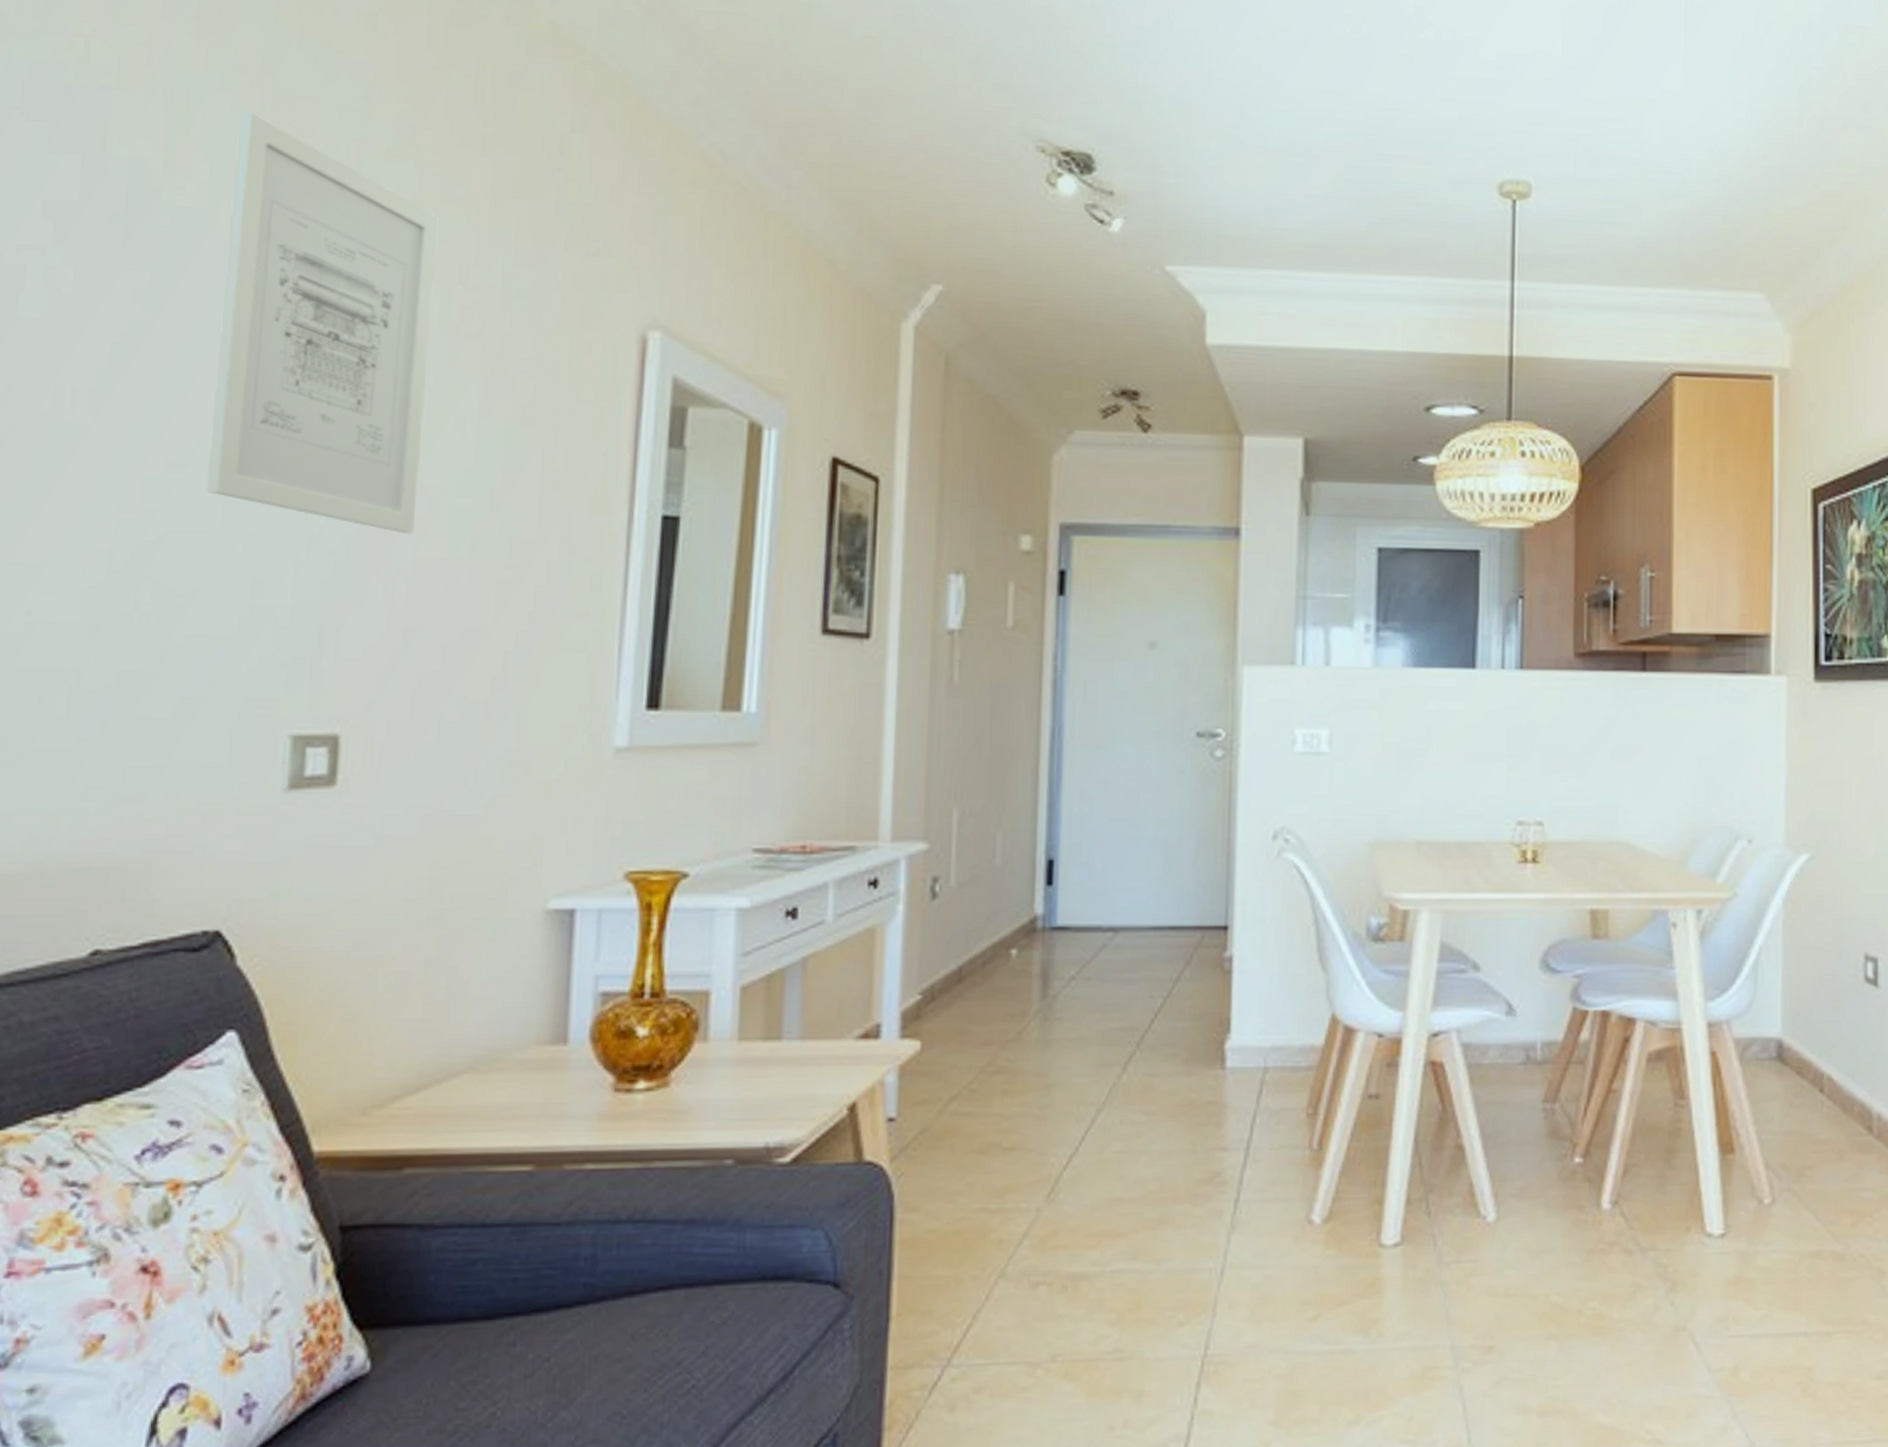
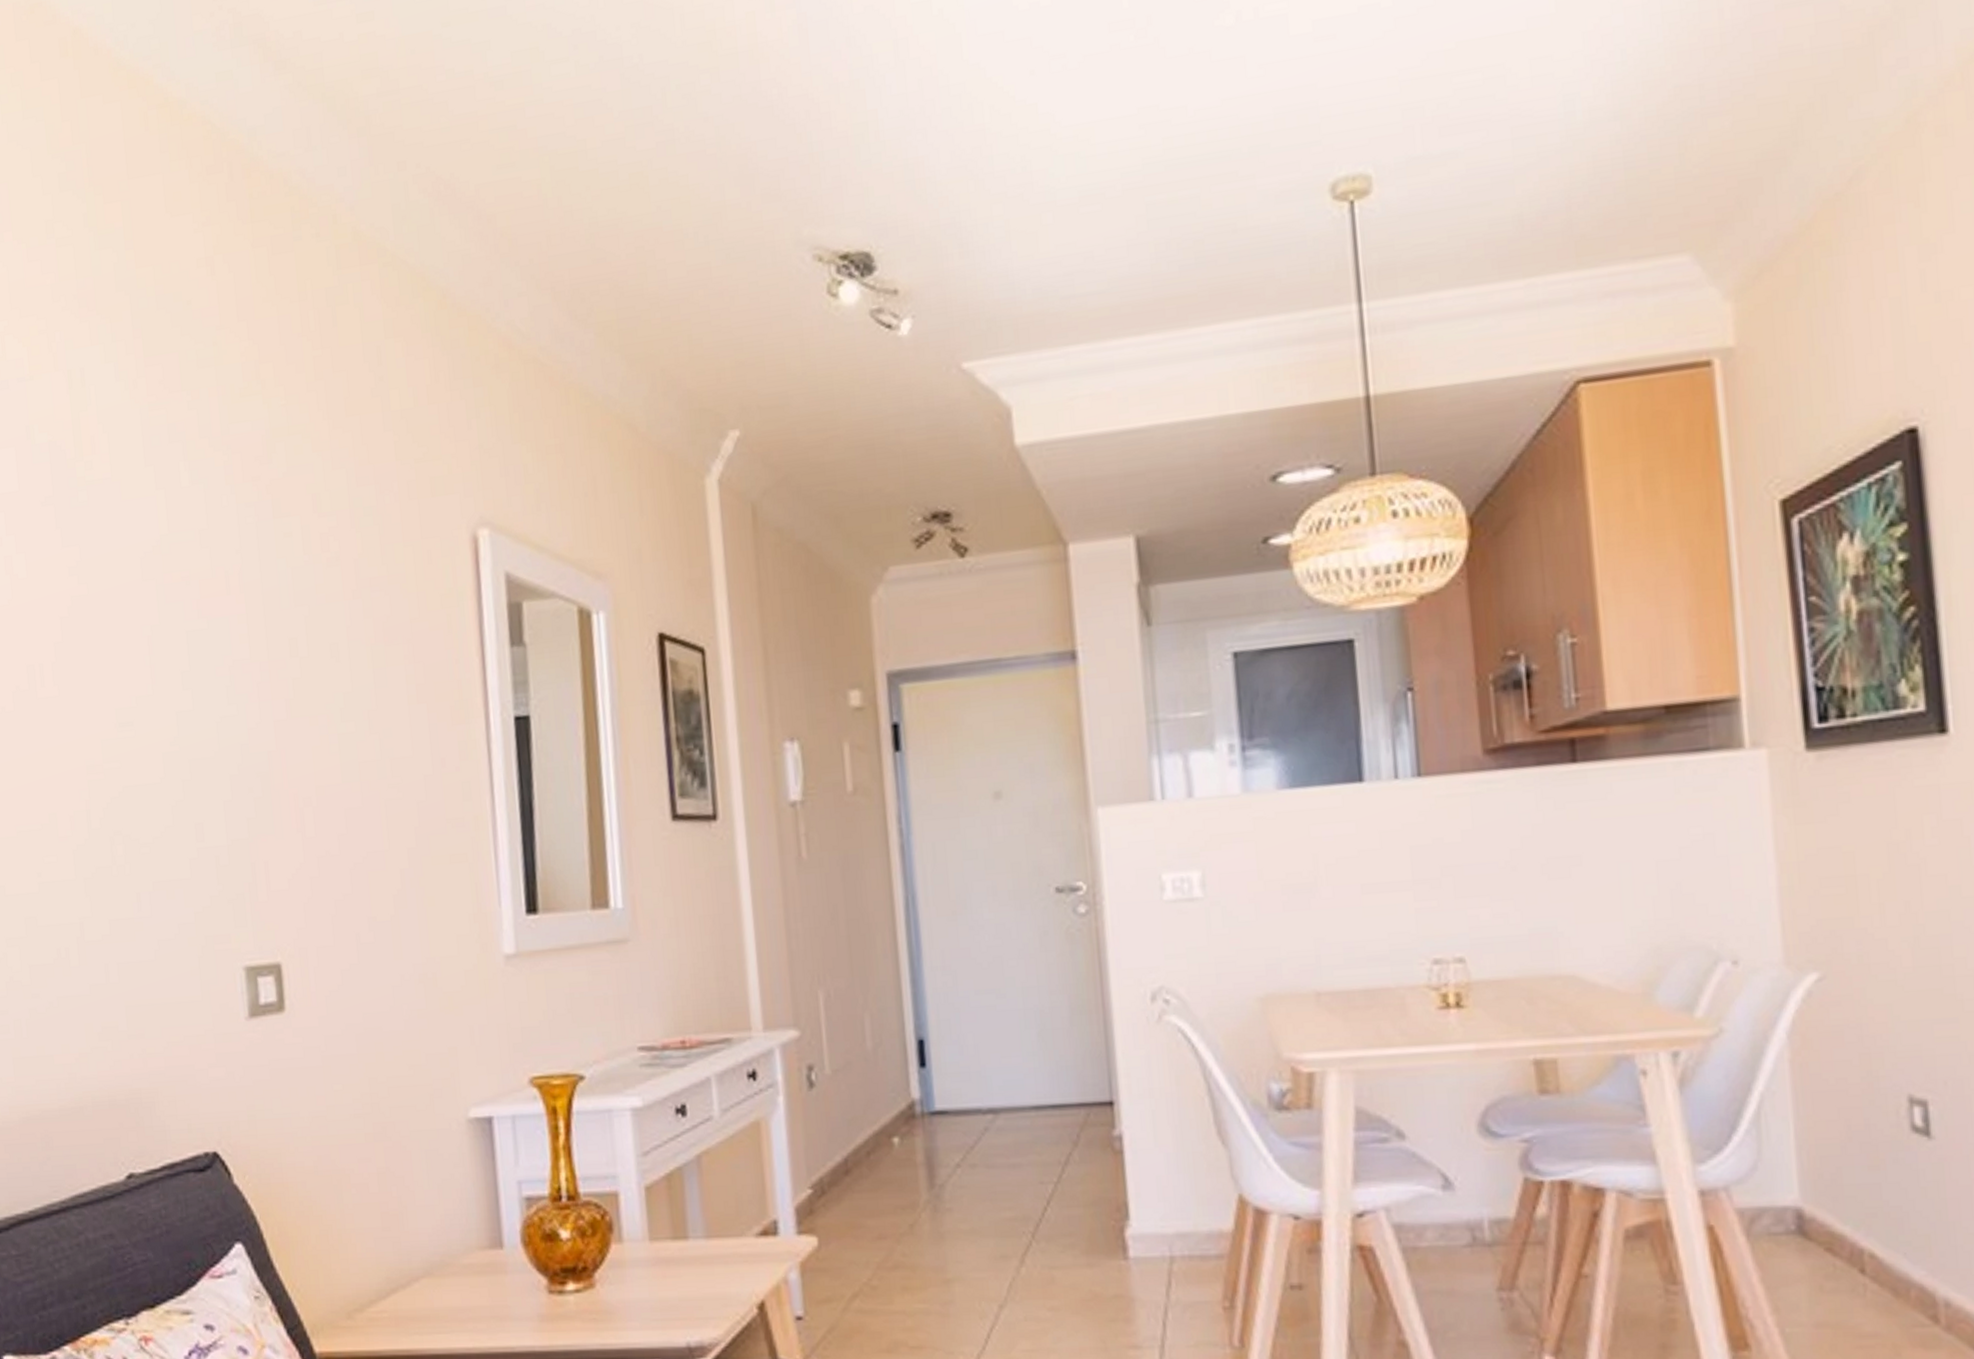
wall art: present [206,111,439,534] -> none [123,377,312,765]

